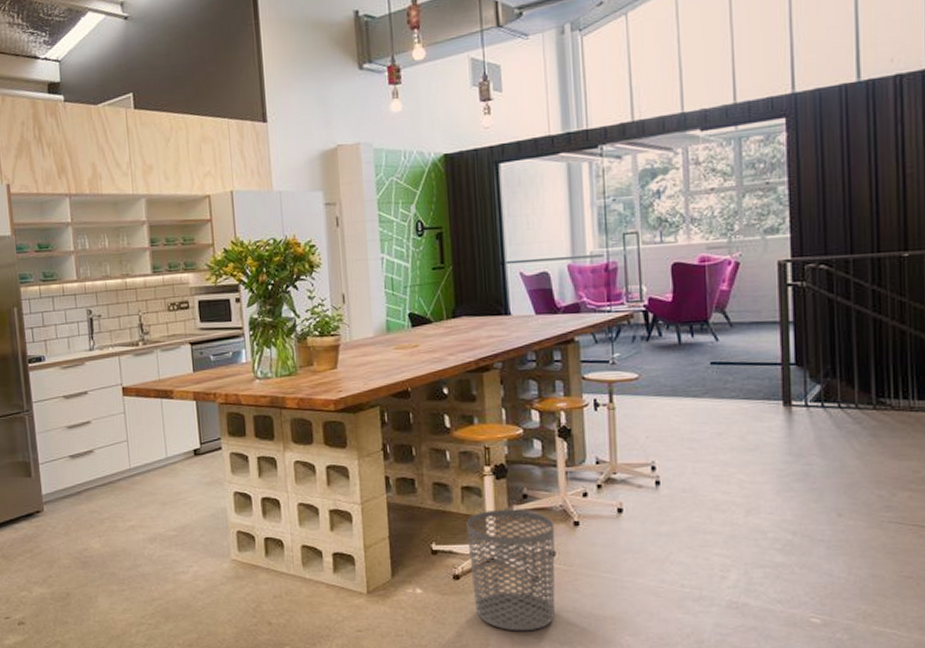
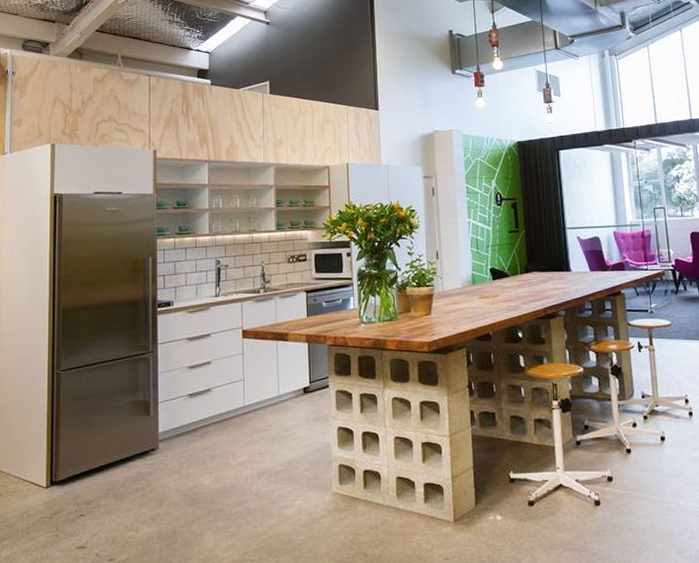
waste bin: present [466,509,555,631] -> none [539,439,614,554]

